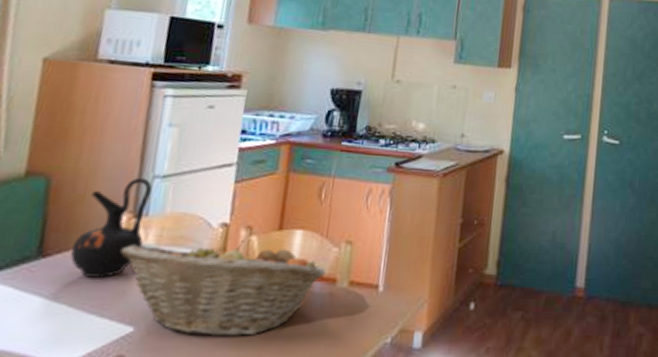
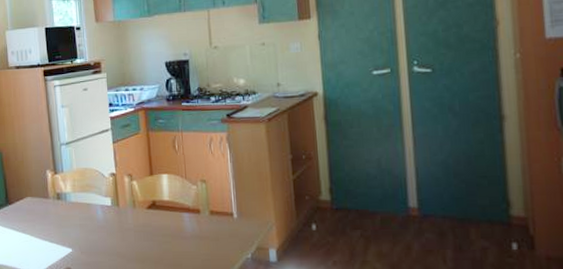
ceramic jug: present [70,177,152,278] -> none [24,146,64,216]
fruit basket: present [121,239,326,336] -> none [52,184,191,254]

